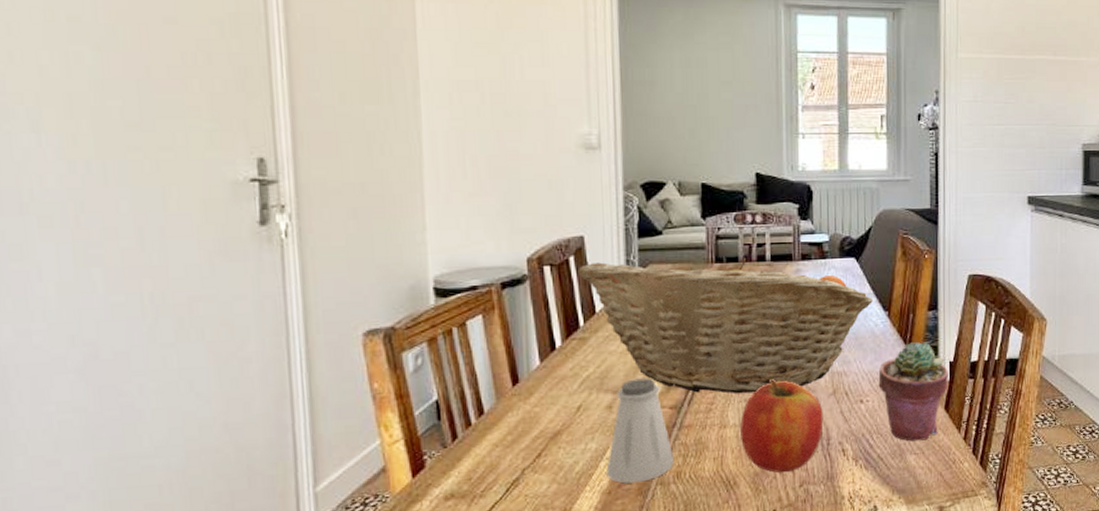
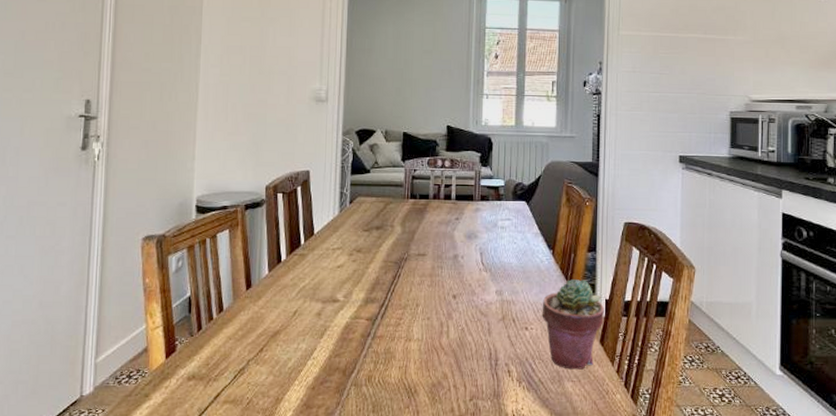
fruit basket: present [578,257,873,394] -> none [303,193,540,313]
saltshaker: present [606,378,675,484] -> none [312,292,367,382]
apple: present [740,378,824,473] -> none [422,301,493,387]

